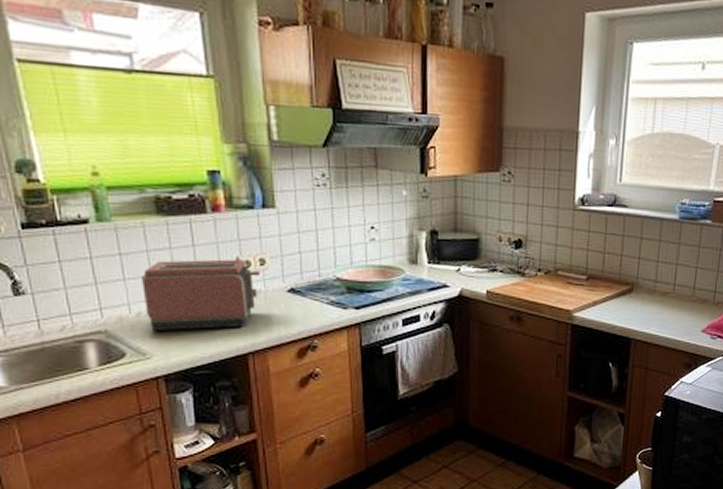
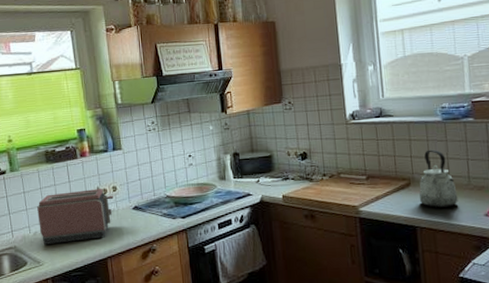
kettle: none [639,252,680,320] -> present [419,149,458,208]

